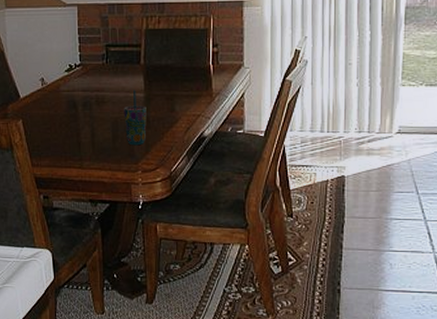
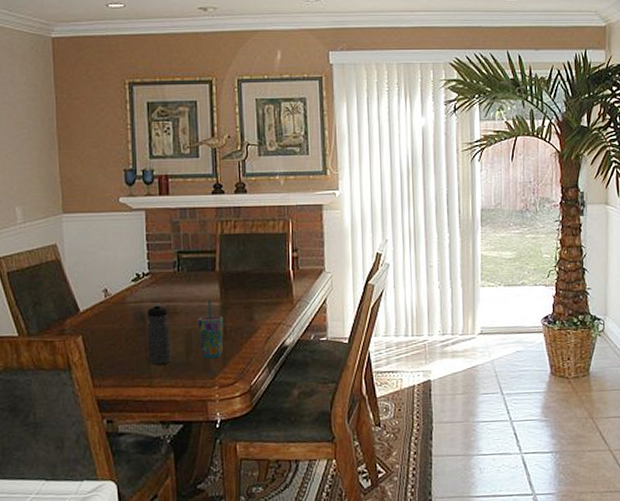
water bottle: none [78,93,100,149] -> present [147,304,172,365]

